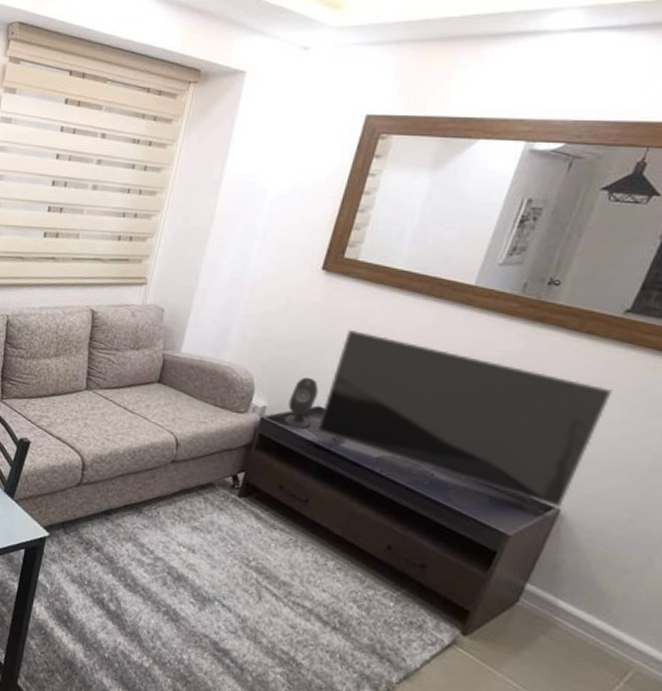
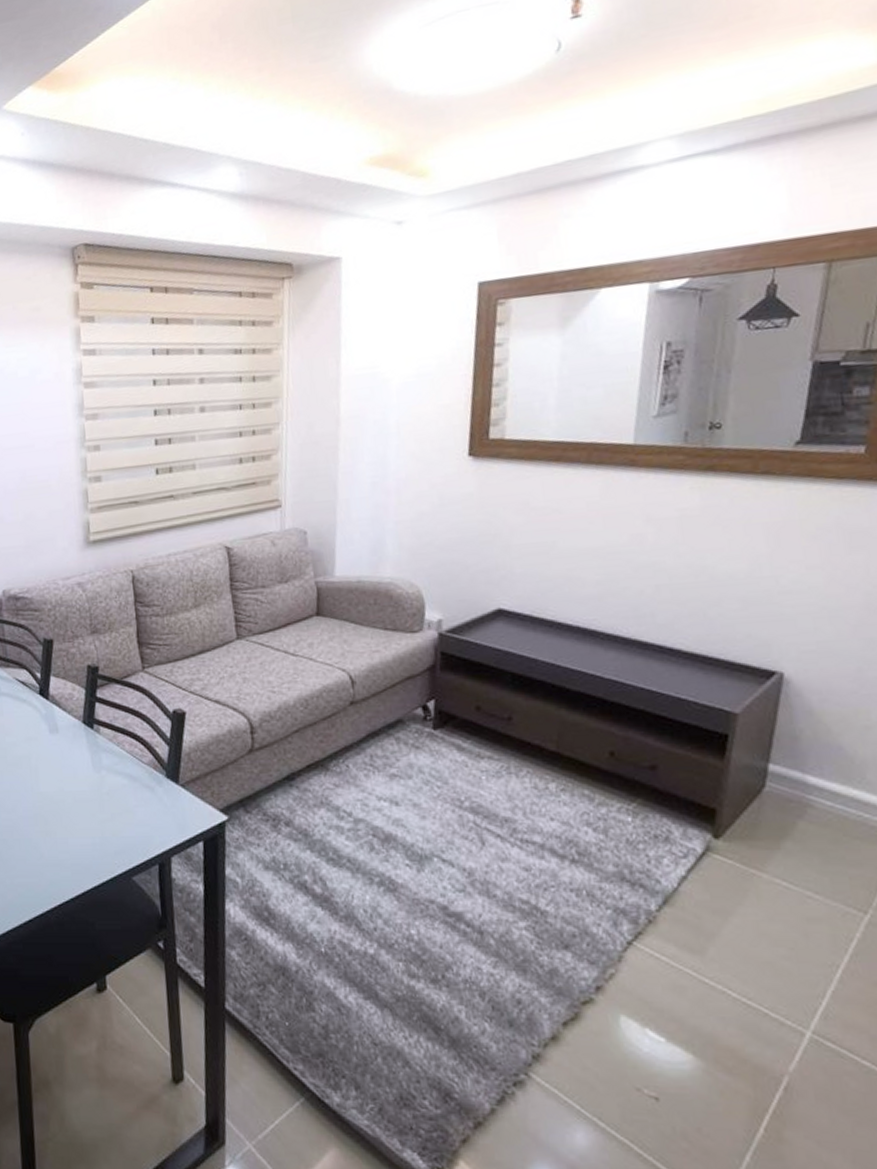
speaker: present [283,377,319,429] -> none [464,577,496,638]
television: present [316,329,612,519] -> none [501,516,805,686]

